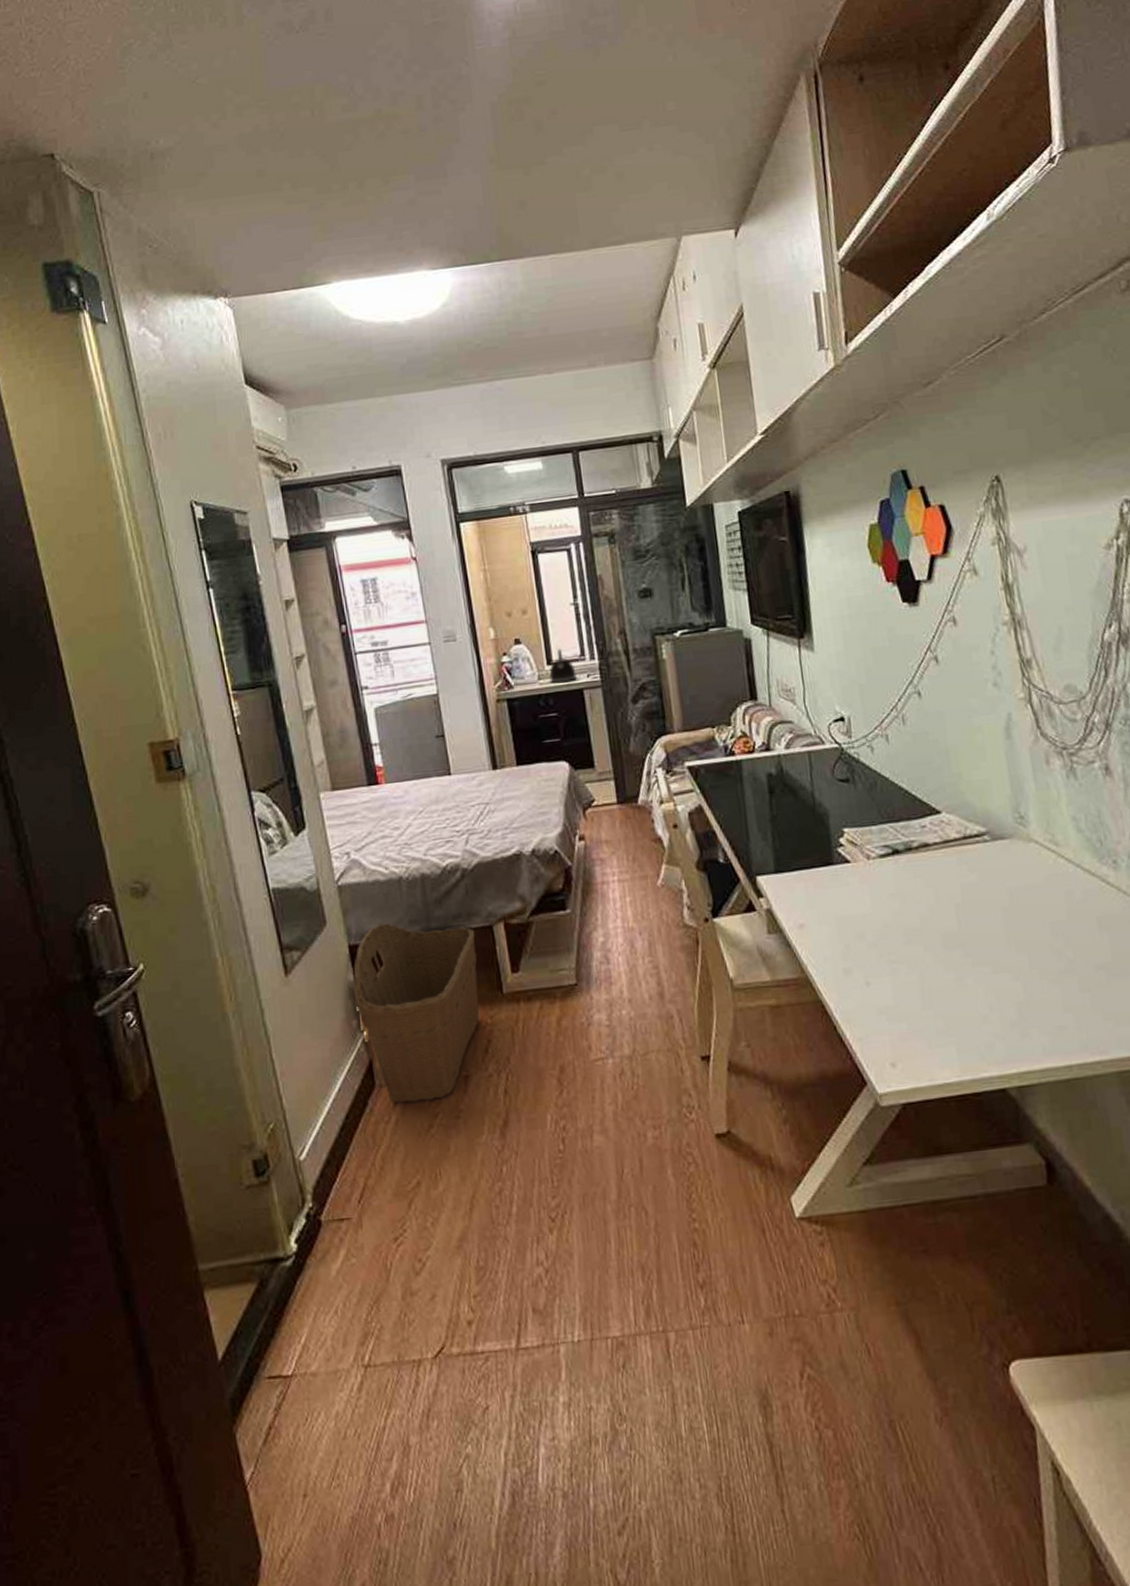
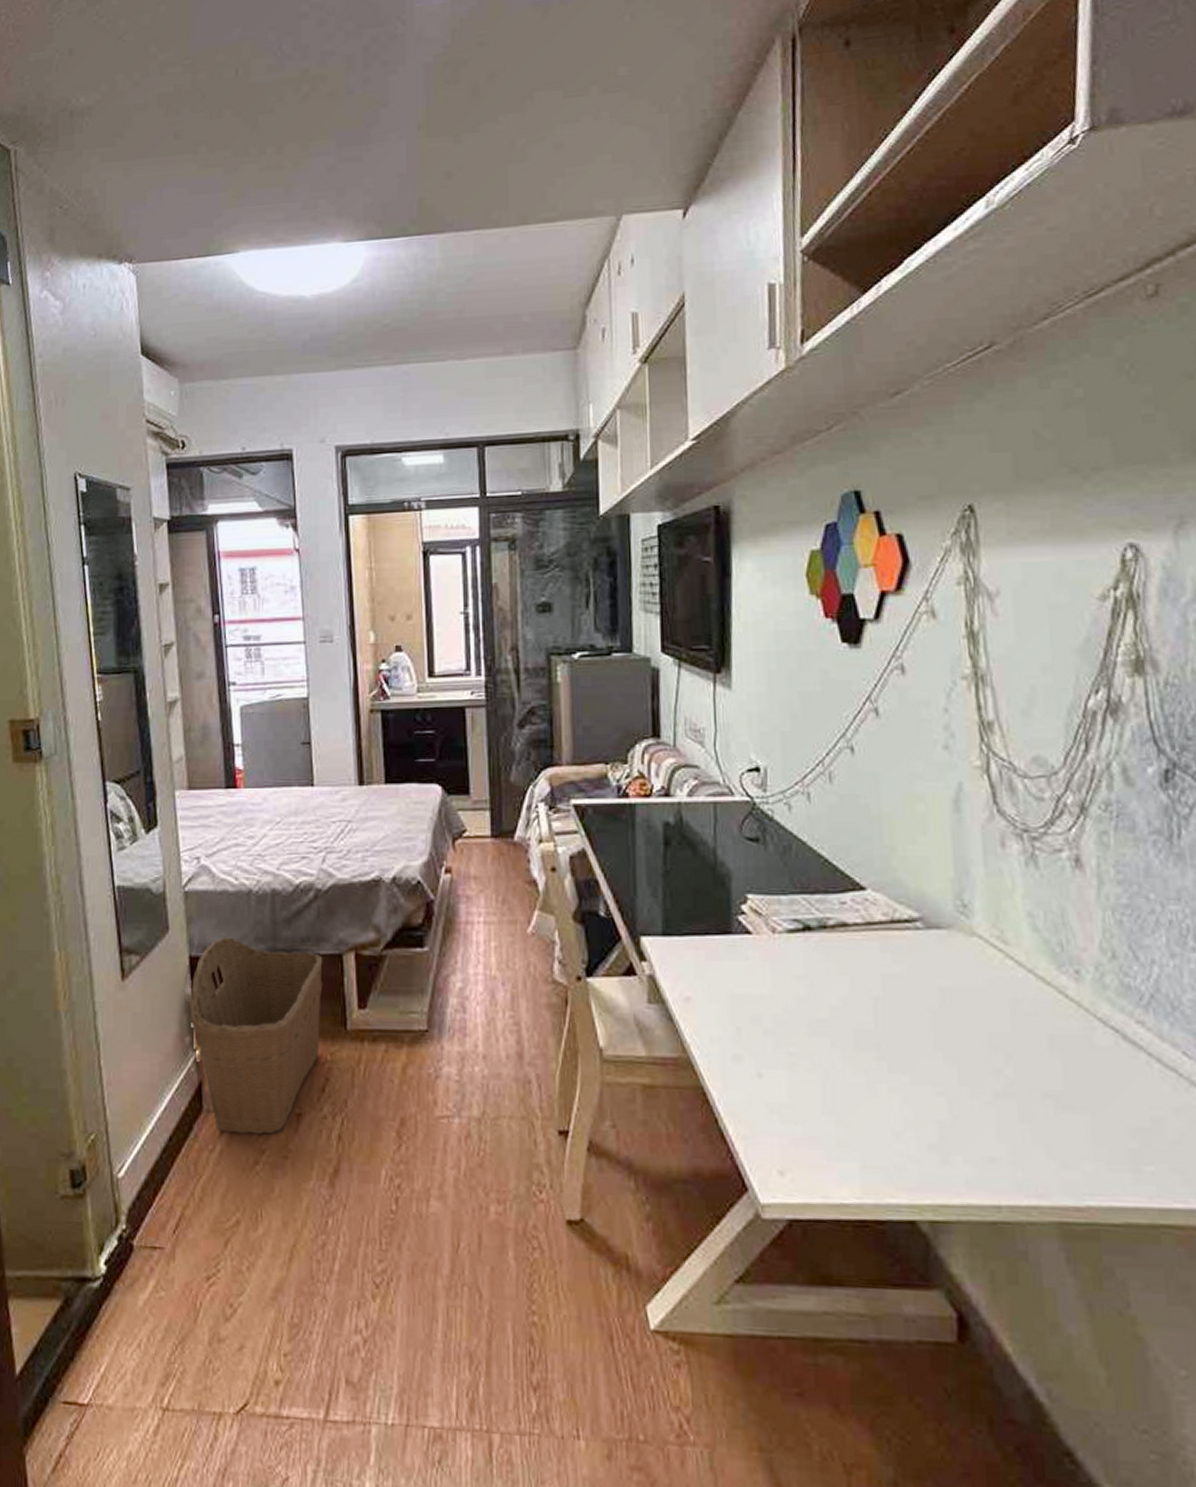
kettle: present [549,648,577,684] -> none [430,660,459,699]

